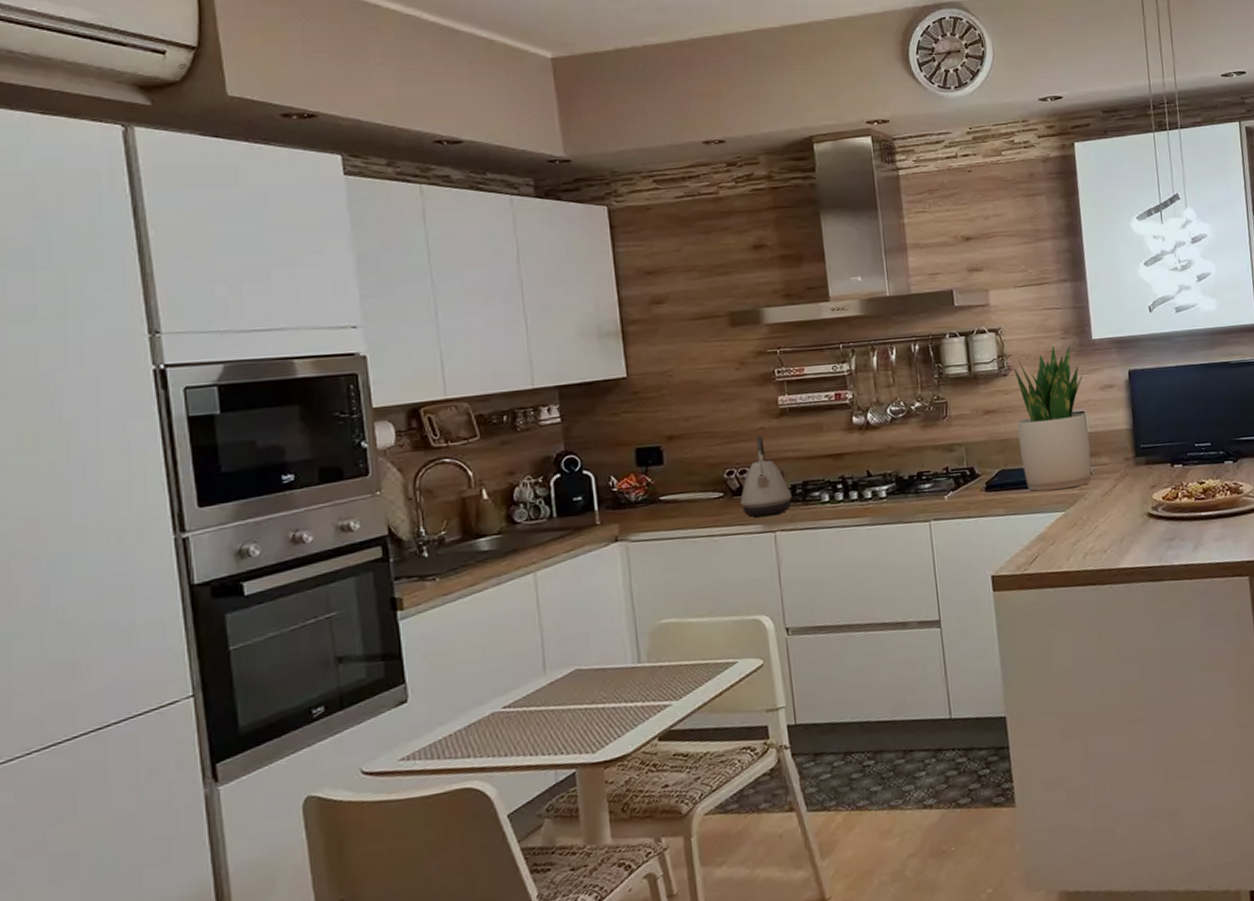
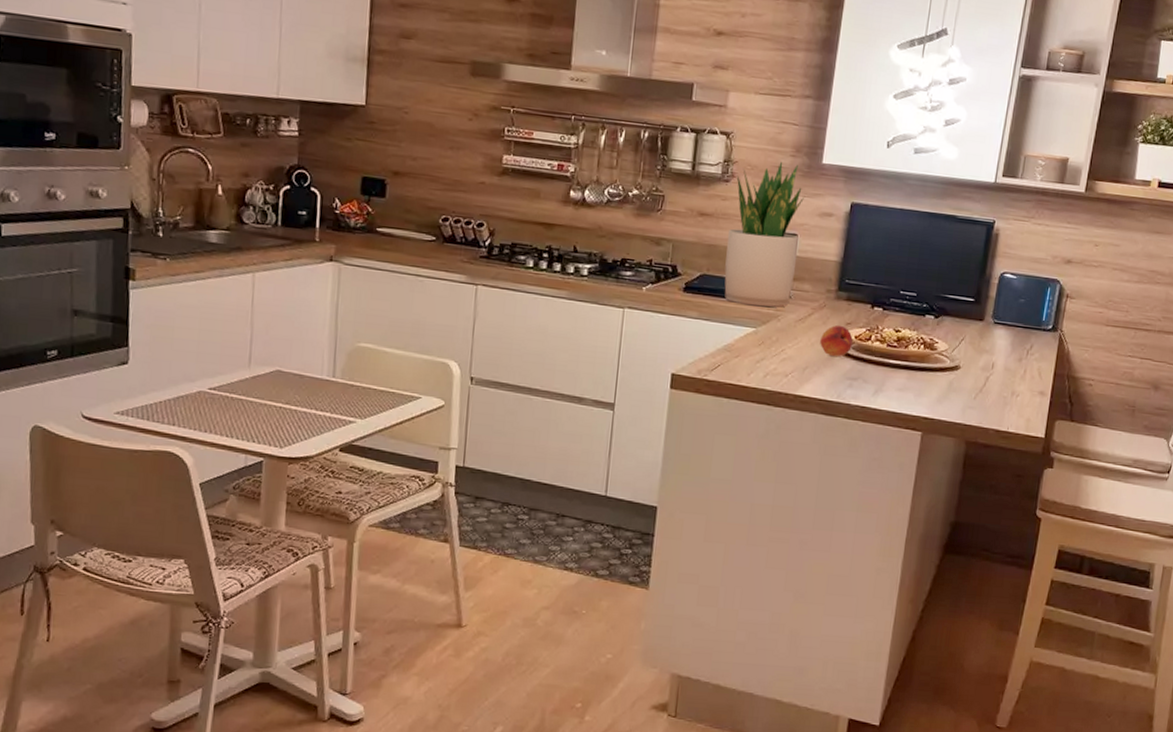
kettle: present [740,435,792,517] -> none [450,189,499,269]
fruit: none [1129,489,1162,523] -> present [820,324,853,358]

